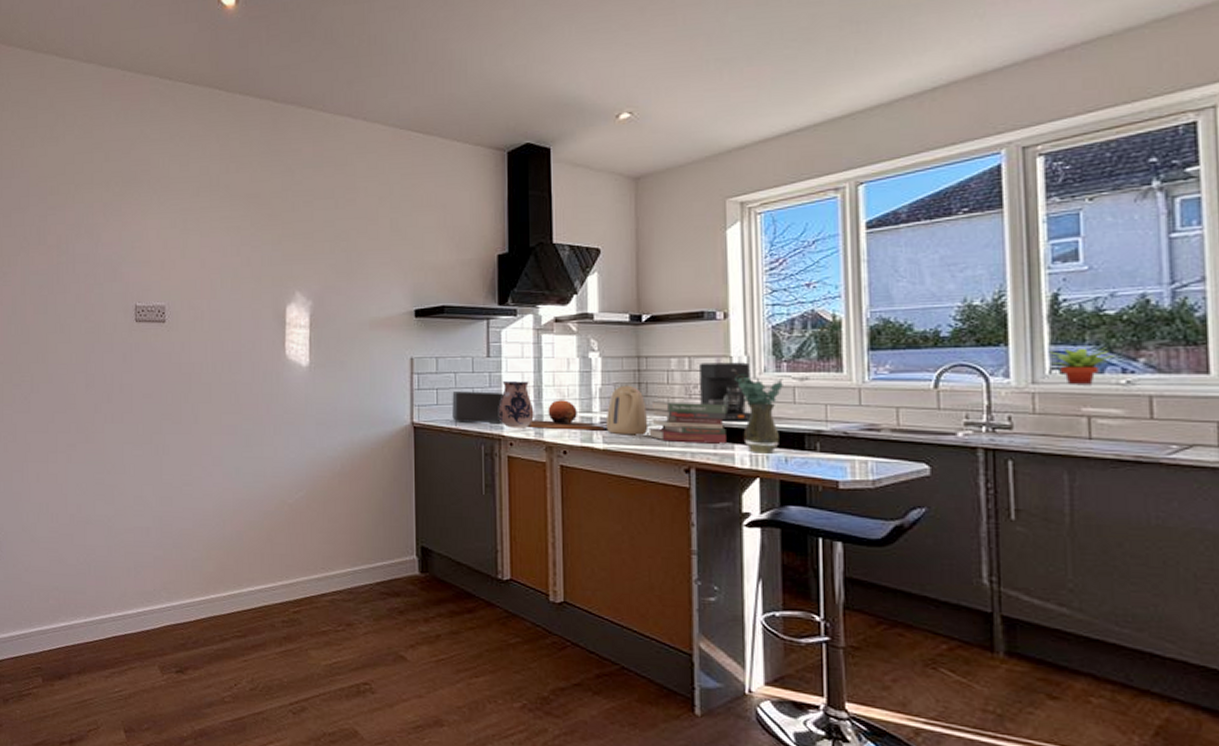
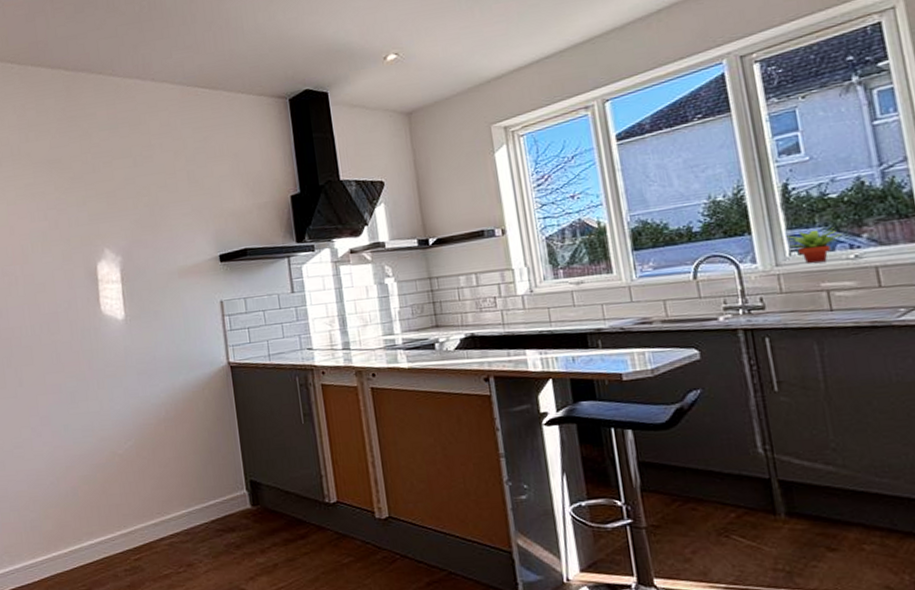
toaster: present [452,391,504,424] -> none [263,325,313,358]
ceramic pitcher: present [498,381,534,429] -> none [307,312,342,358]
chopping board: present [528,400,604,431] -> none [337,325,407,356]
kettle: present [605,385,649,435] -> none [407,305,447,353]
books: present [649,401,727,444] -> none [446,313,518,355]
coffee maker: present [700,362,751,421] -> none [486,273,538,330]
vase: present [735,371,783,454] -> none [518,282,565,356]

